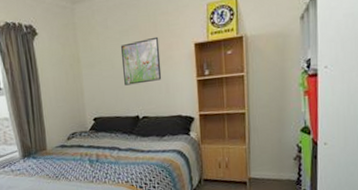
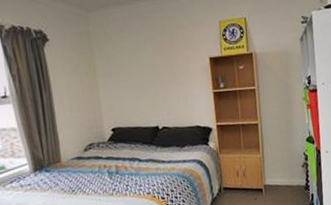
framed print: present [120,36,162,86] -> none [137,49,180,96]

